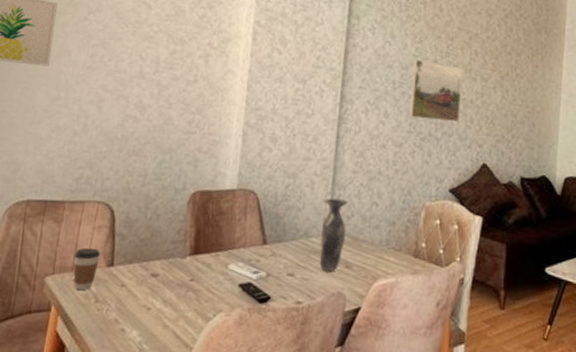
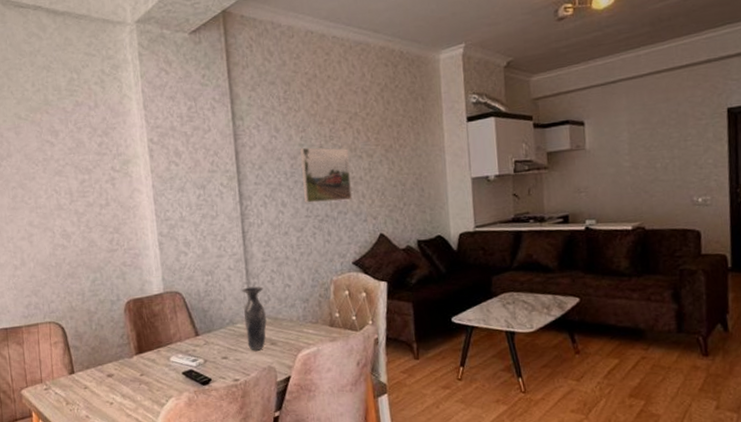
coffee cup: present [73,247,100,290] -> none [40,361,62,396]

